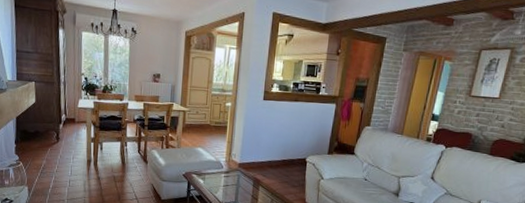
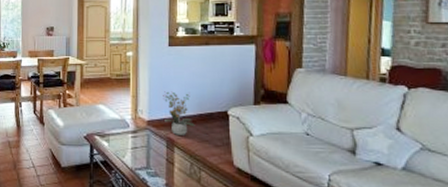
potted plant: none [253,139,279,177] -> present [163,91,195,135]

